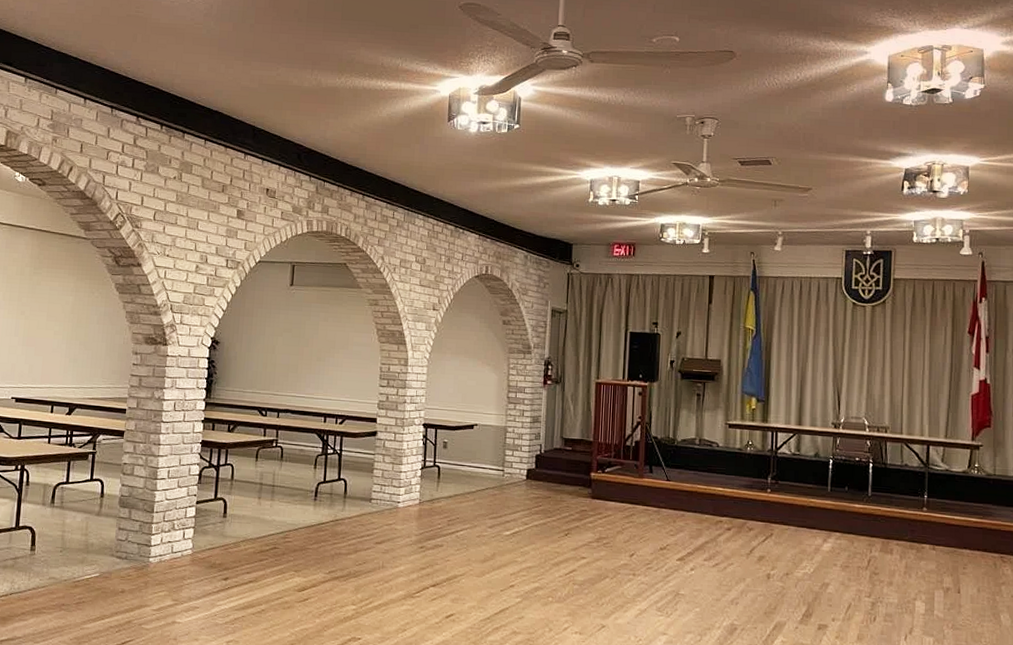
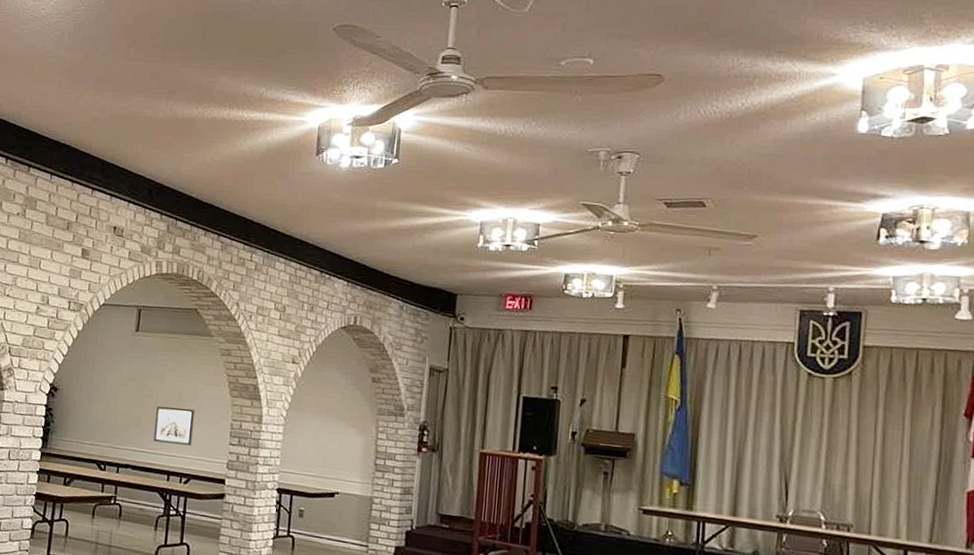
wall art: none [310,354,347,389] -> present [153,406,195,446]

